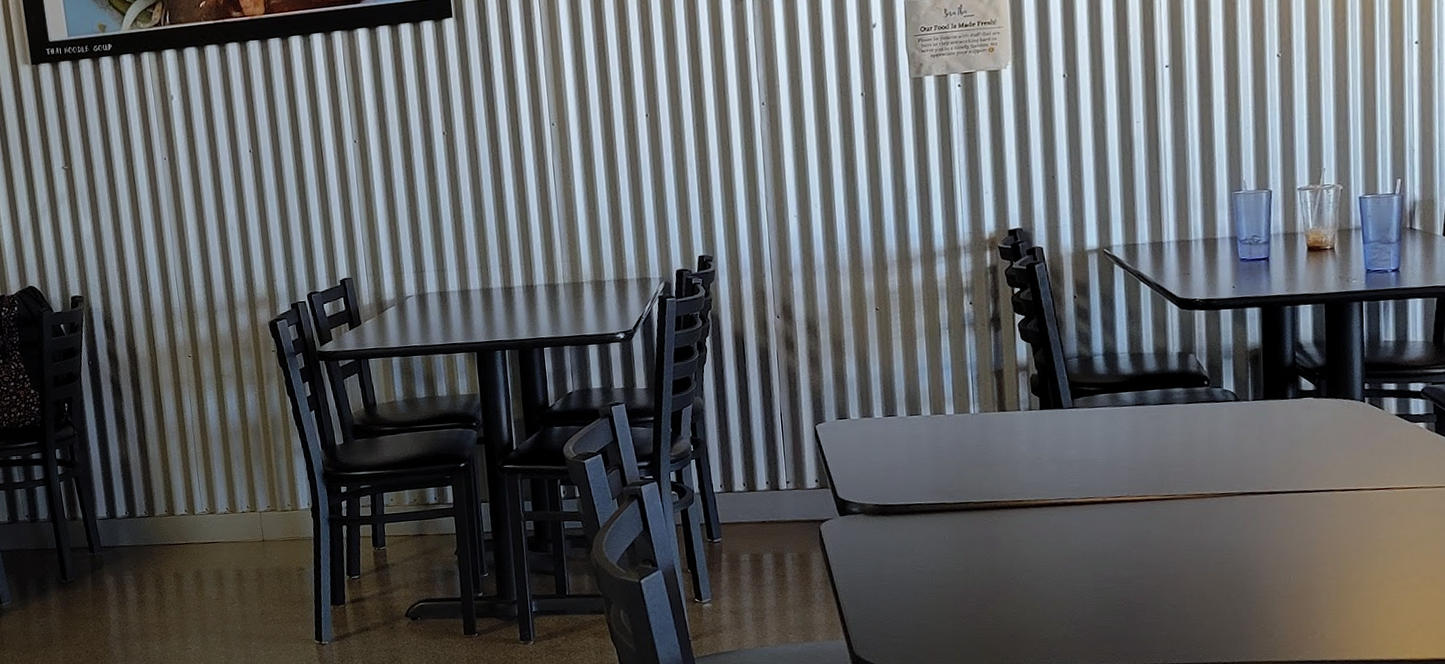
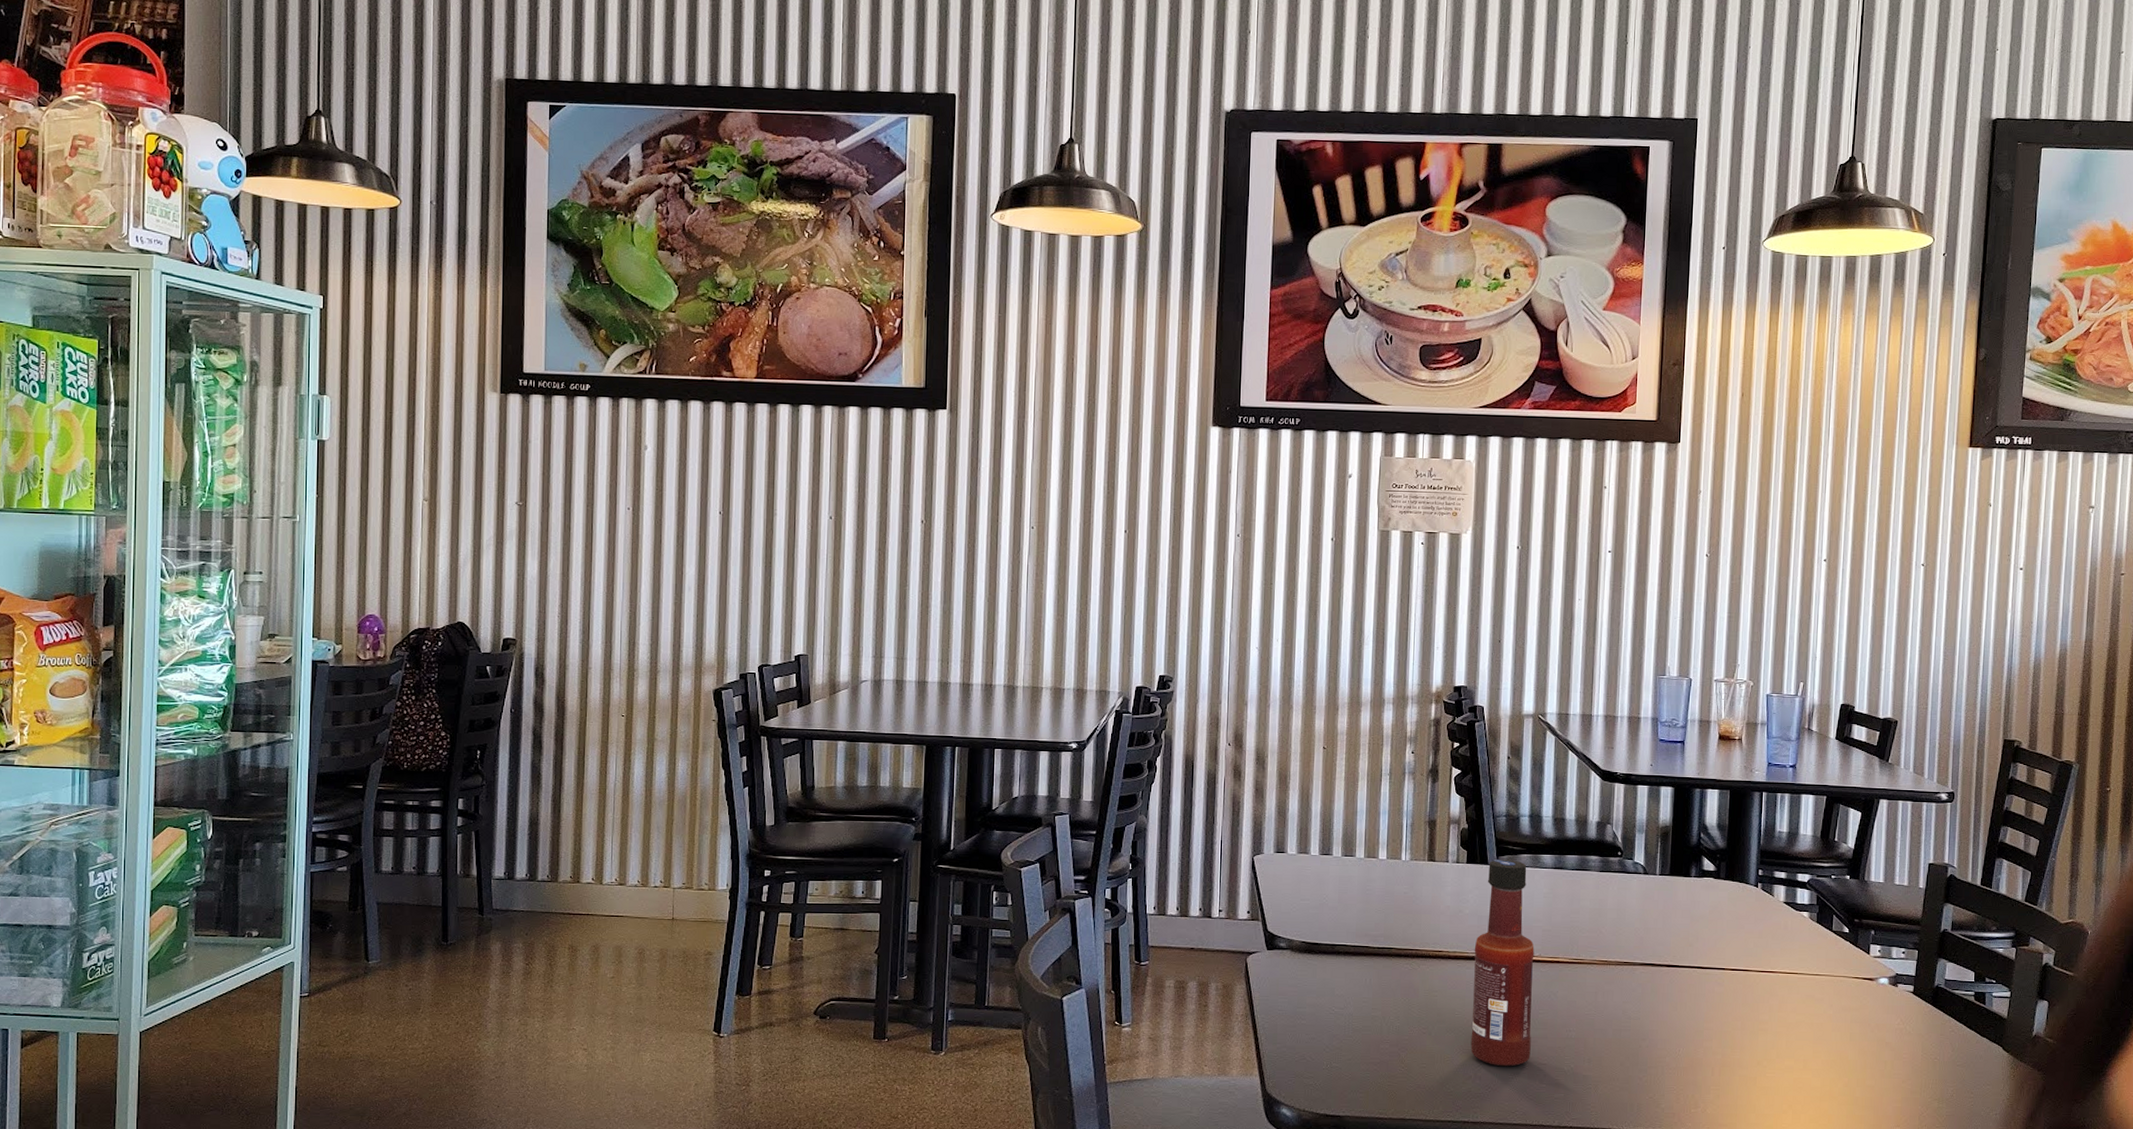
tabasco sauce: none [1056,401,1127,610] -> present [1470,860,1535,1067]

